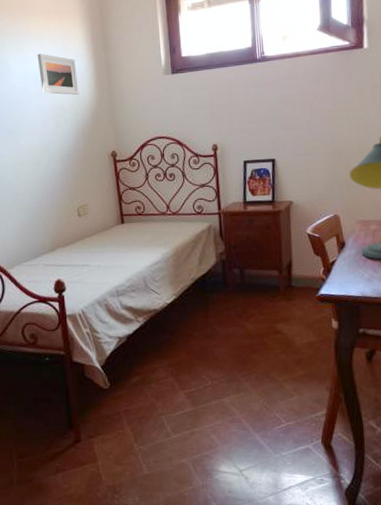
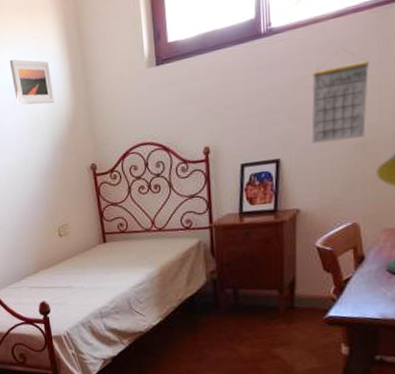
calendar: none [297,79,339,149] -> present [311,51,370,144]

